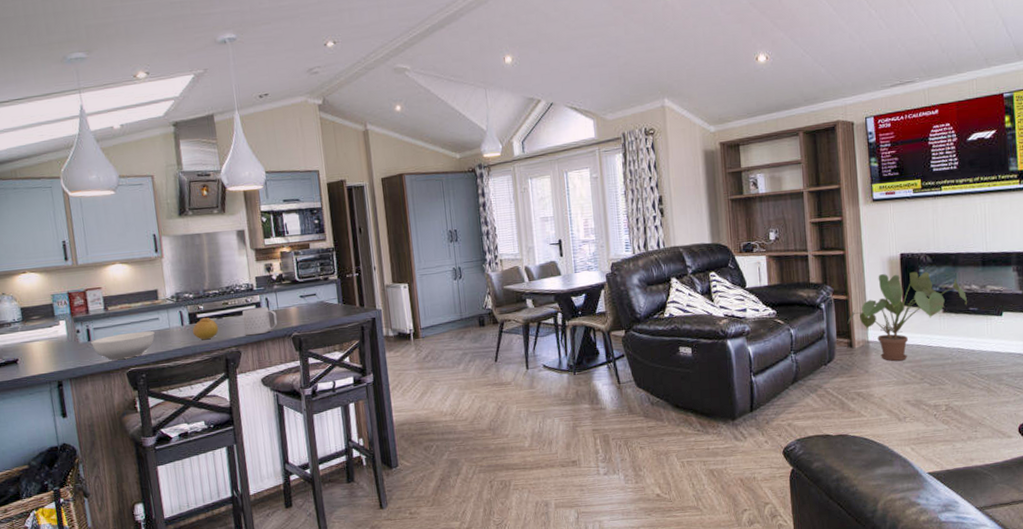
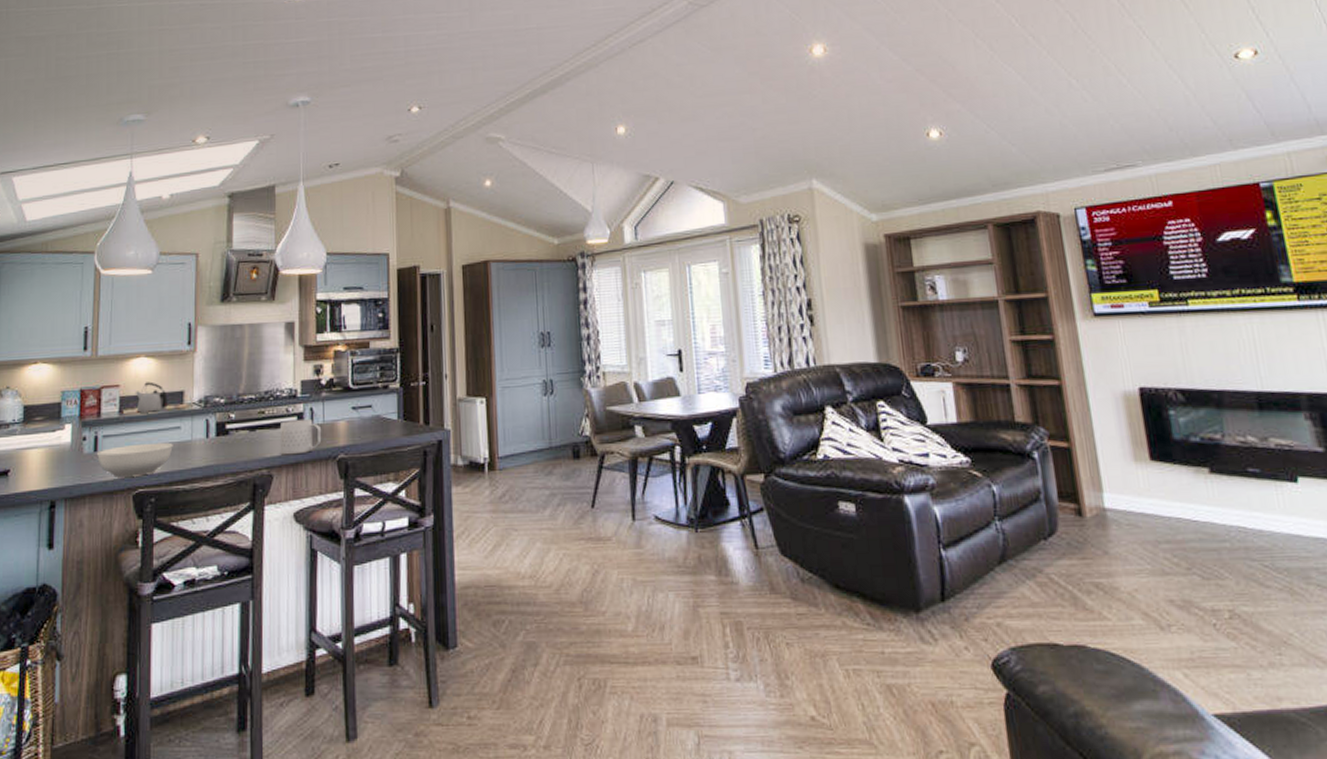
kettle: none [115,283,145,310] -> present [135,381,168,414]
fruit: present [192,318,219,340] -> none [218,429,250,458]
house plant: present [847,271,968,362] -> none [1072,413,1245,541]

